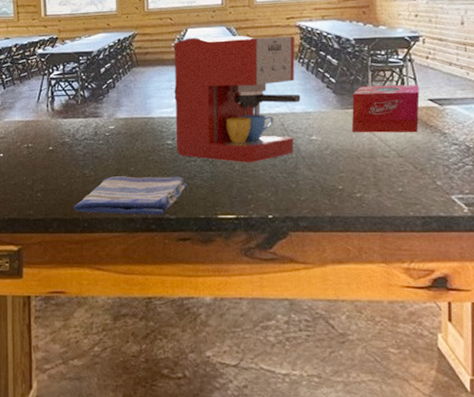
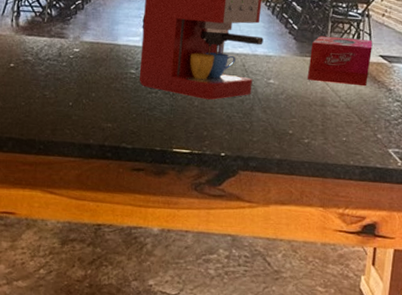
dish towel: present [74,176,187,215] -> none [31,100,146,144]

